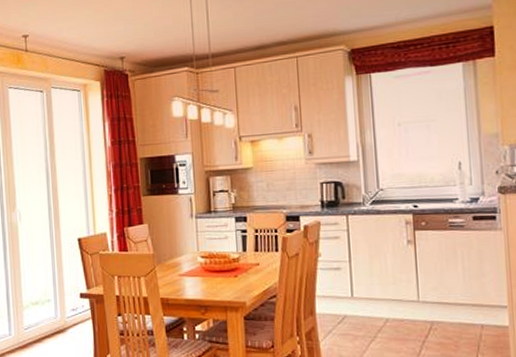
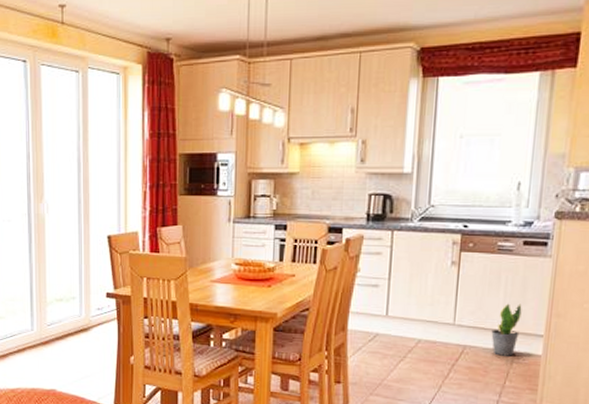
potted plant: none [456,277,484,329] -> present [491,303,522,356]

